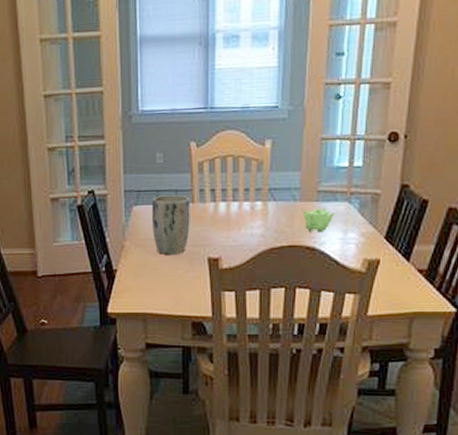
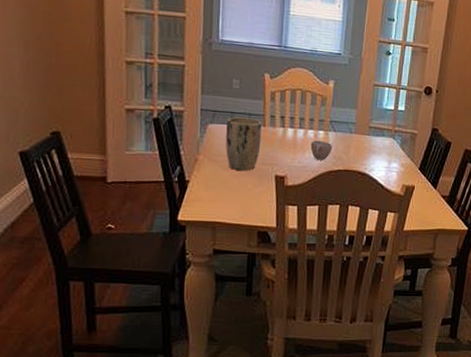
cup: none [247,213,273,237] -> present [310,140,333,161]
teapot: present [301,207,337,233] -> none [355,141,384,161]

